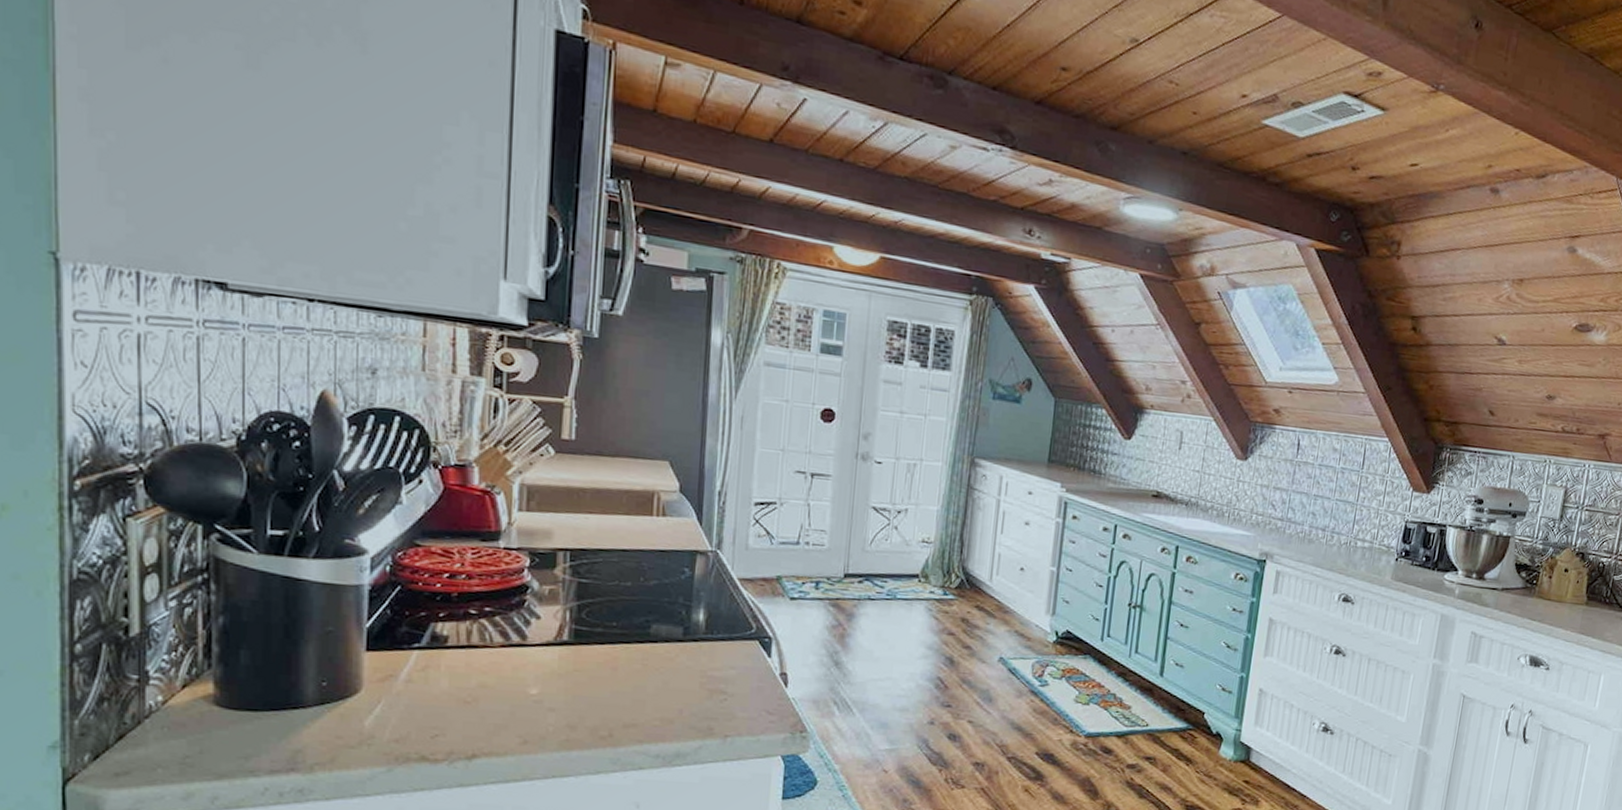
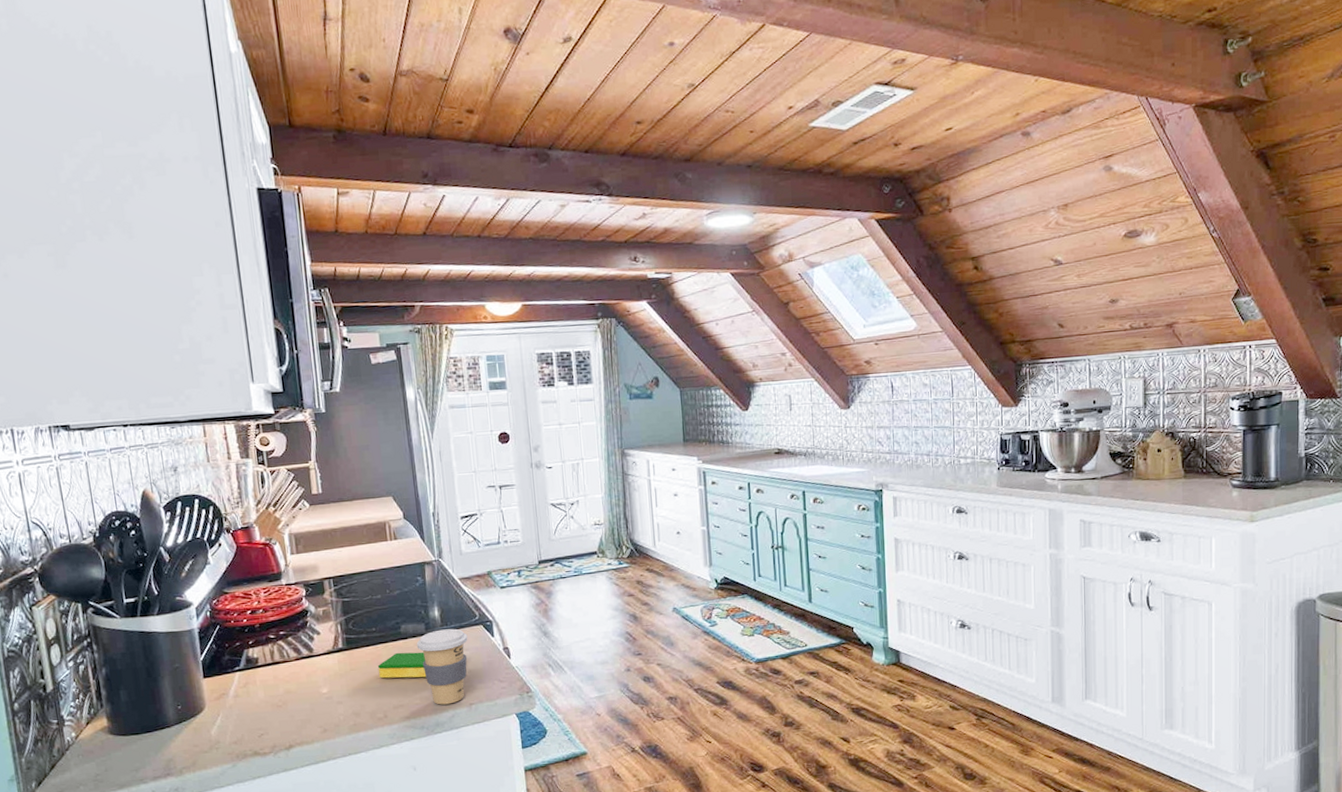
dish sponge: none [610,658,677,695] -> present [377,652,427,679]
coffee cup: none [668,637,737,732] -> present [416,628,468,705]

